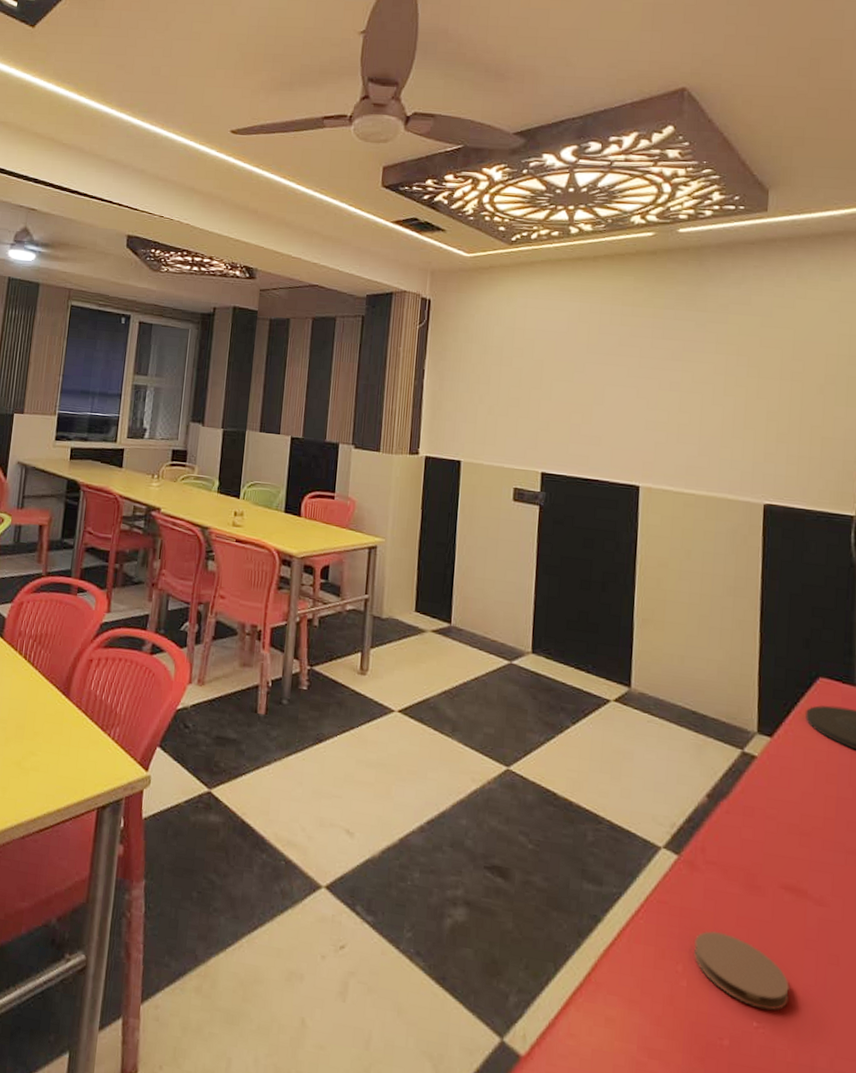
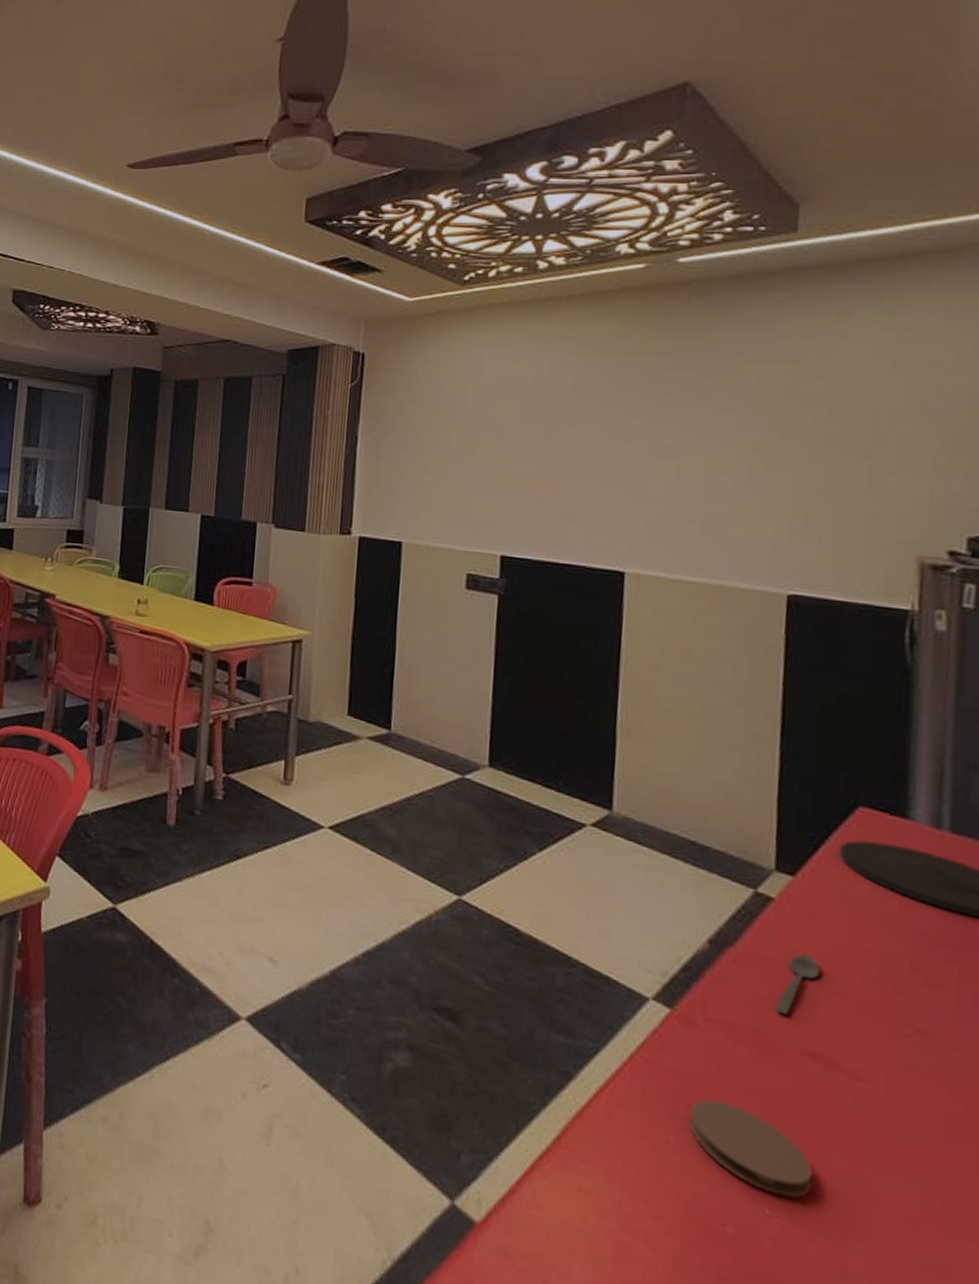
spoon: none [759,802,793,855] -> present [776,953,821,1015]

